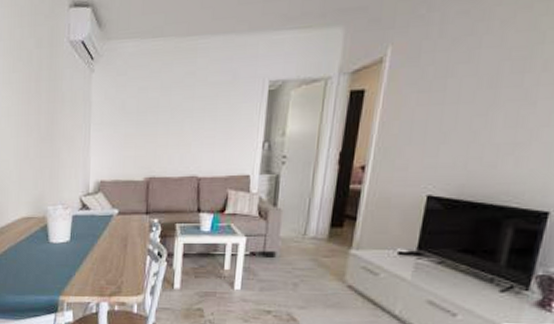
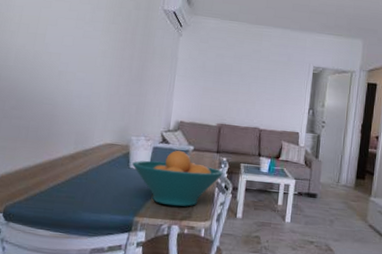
fruit bowl: none [52,215,156,281] -> present [132,150,224,207]

